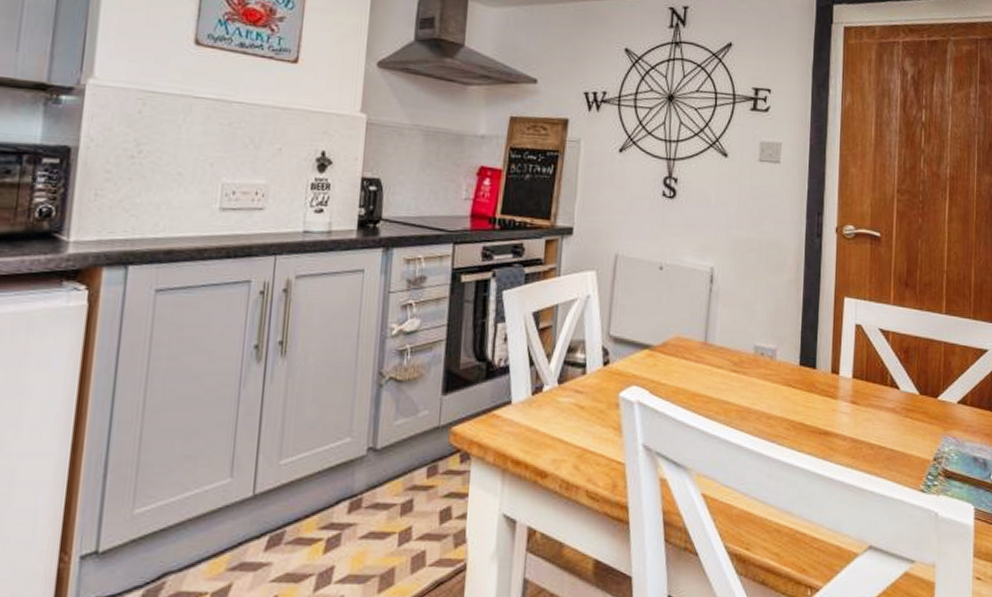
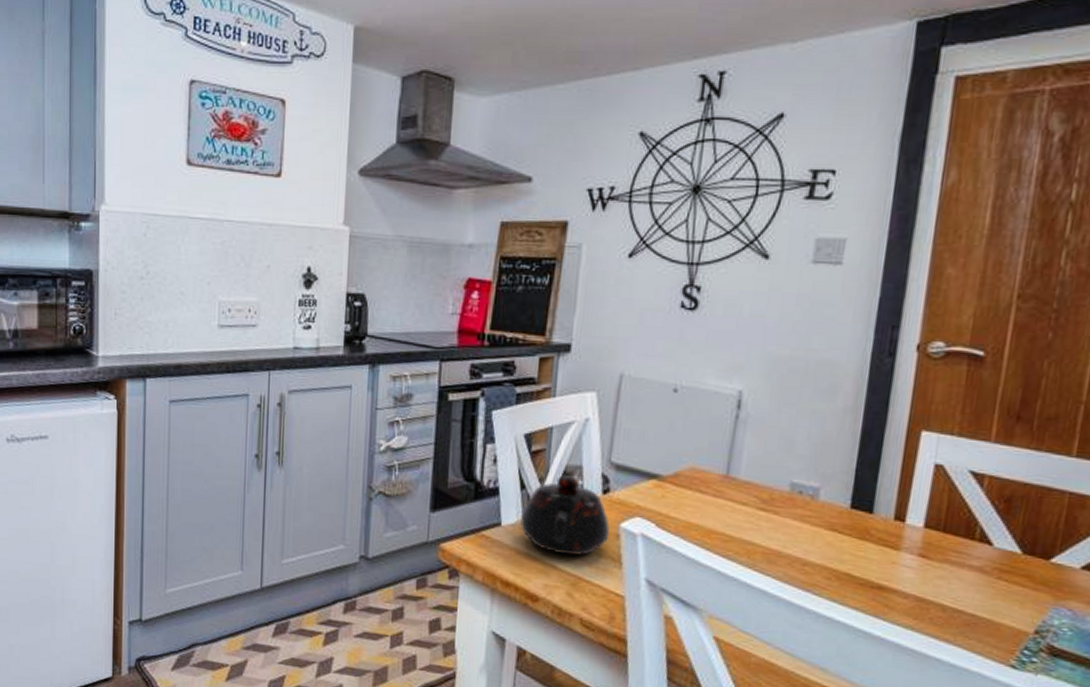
teapot: none [530,350,610,428] -> present [520,475,610,556]

